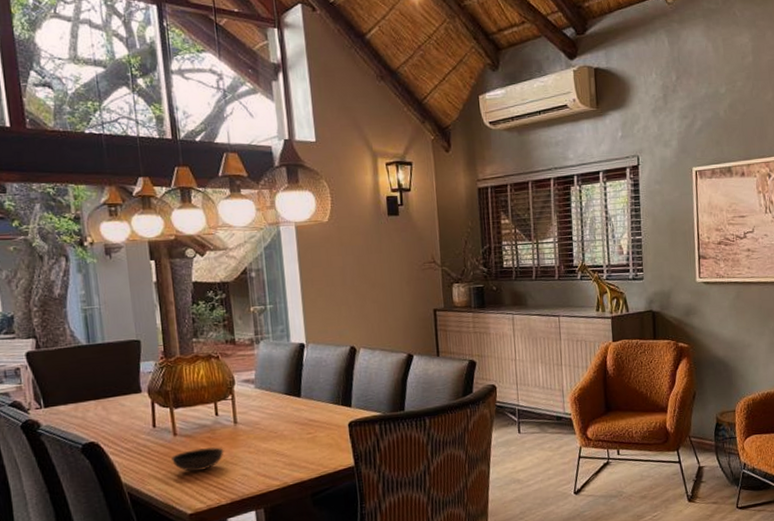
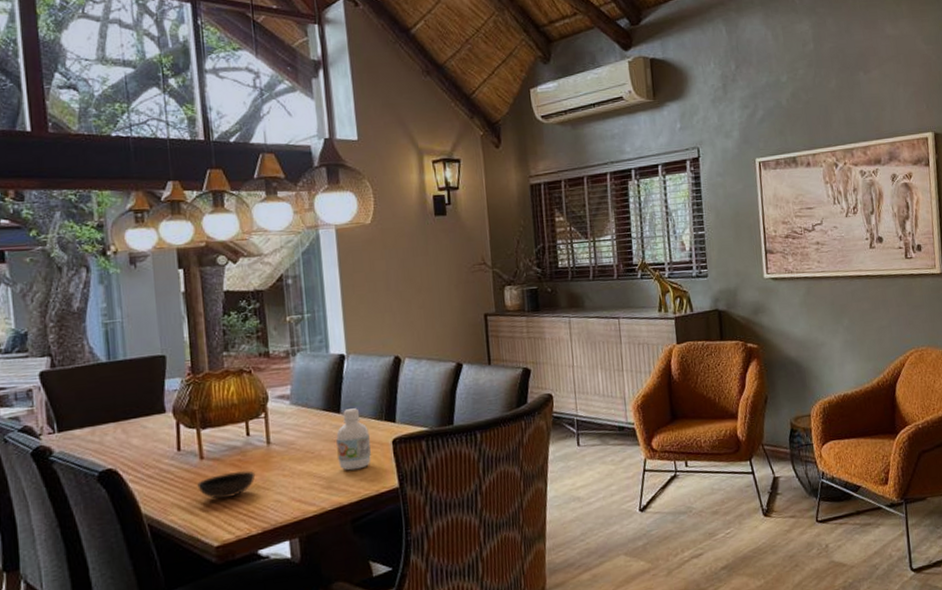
bottle: none [297,393,329,450] -> present [336,408,371,471]

